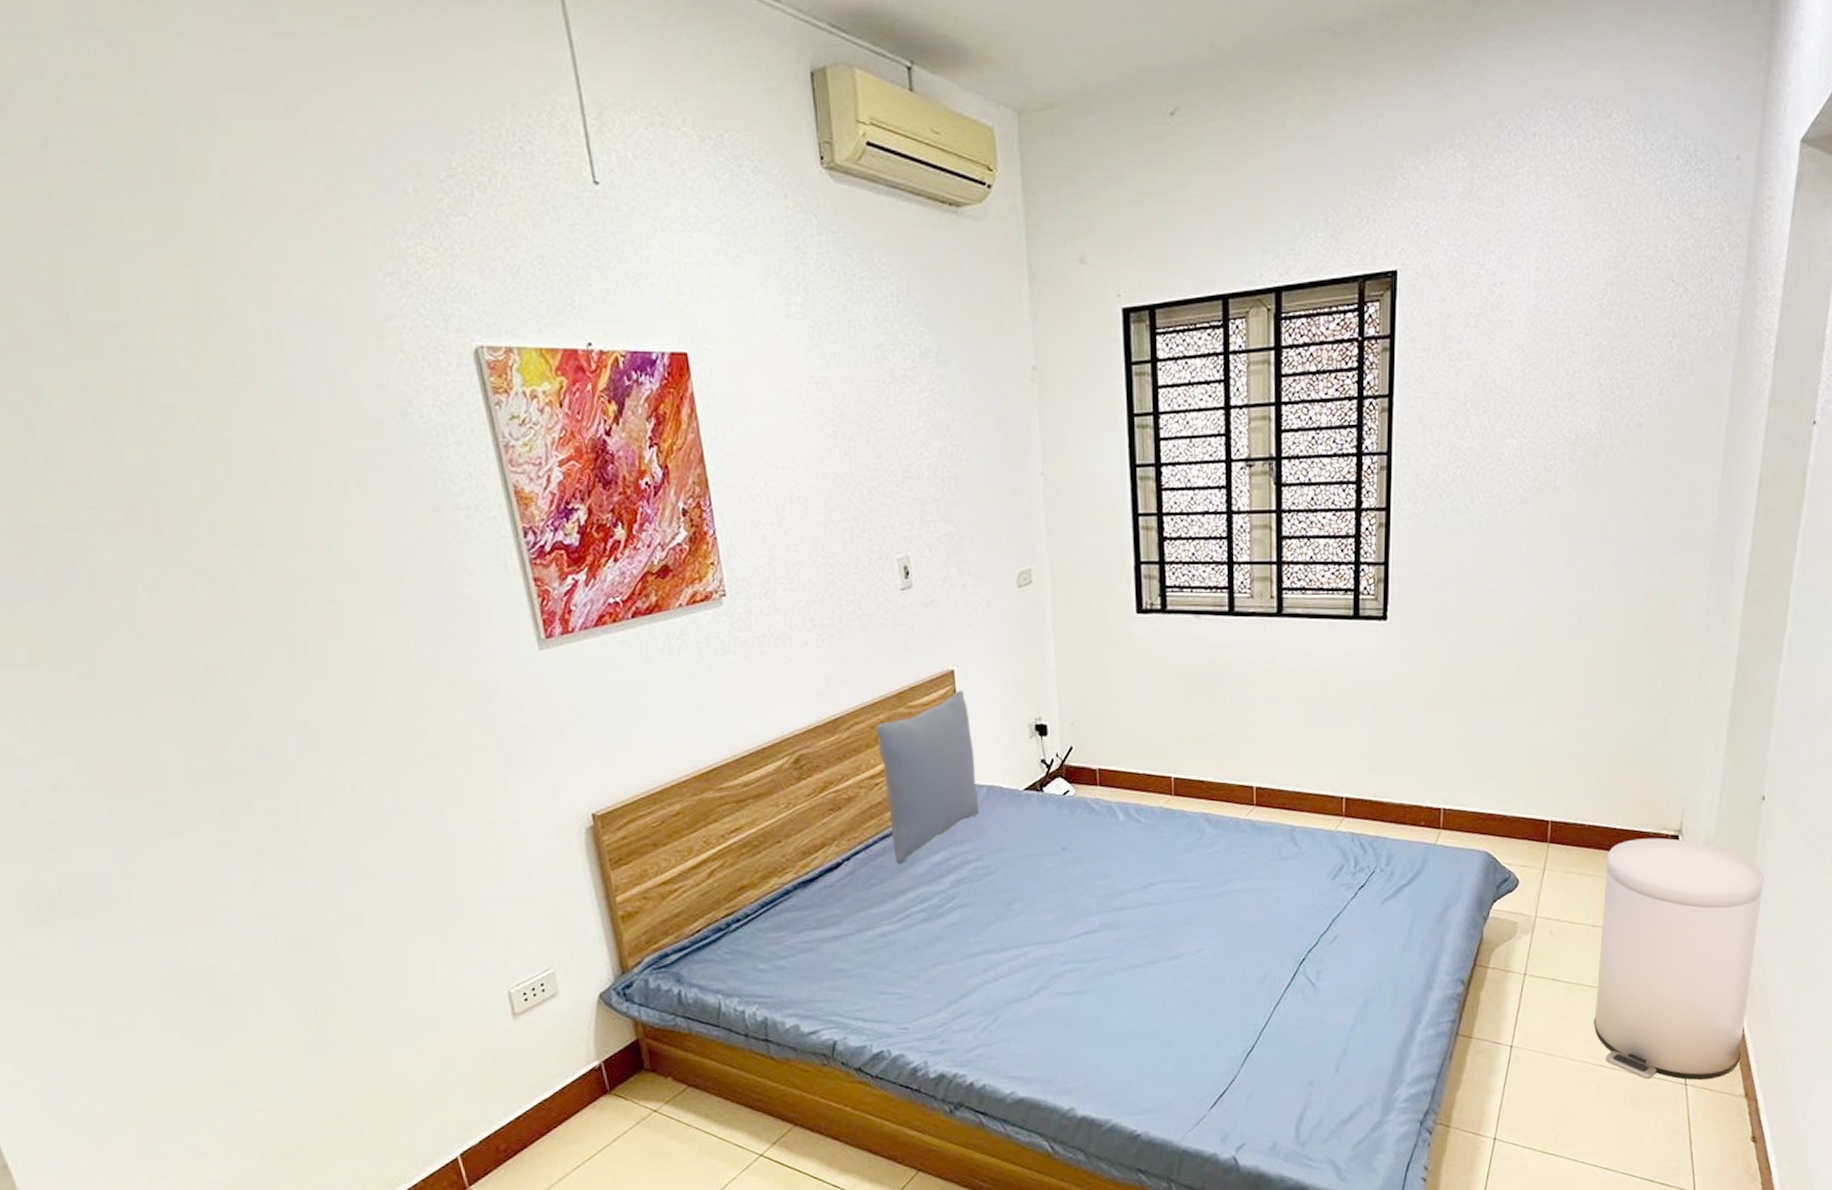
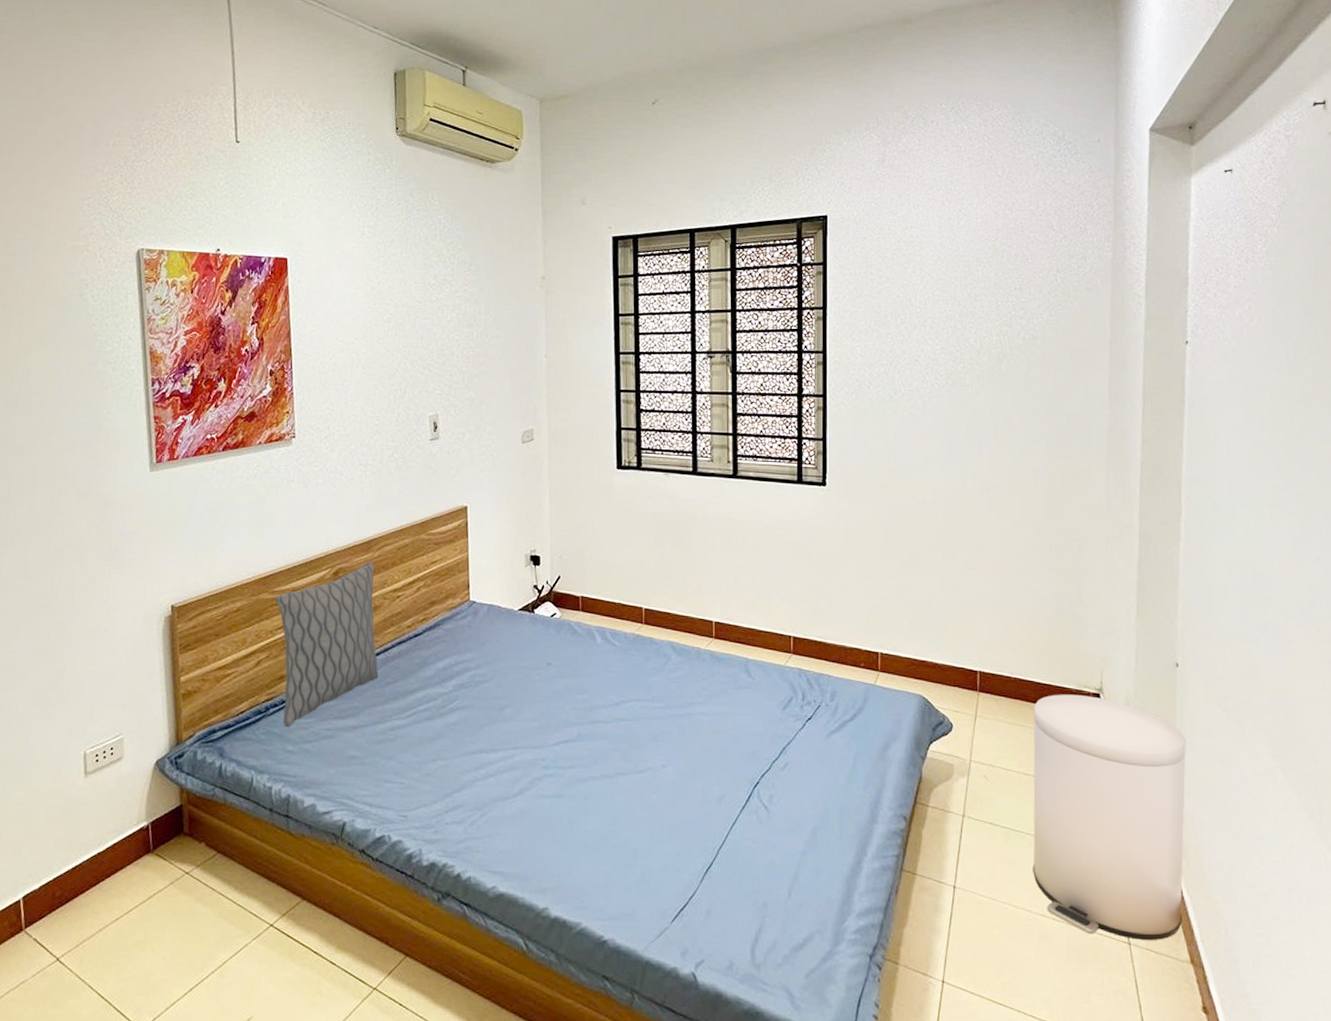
pillow: none [723,744,861,944] -> present [275,561,379,727]
pillow: present [875,689,980,863] -> none [401,522,481,666]

